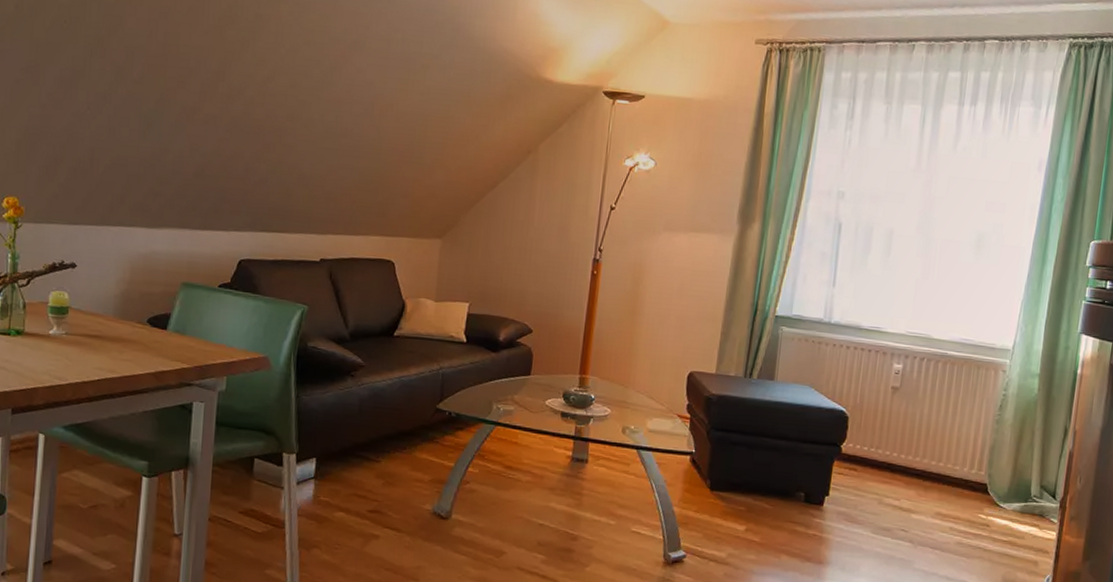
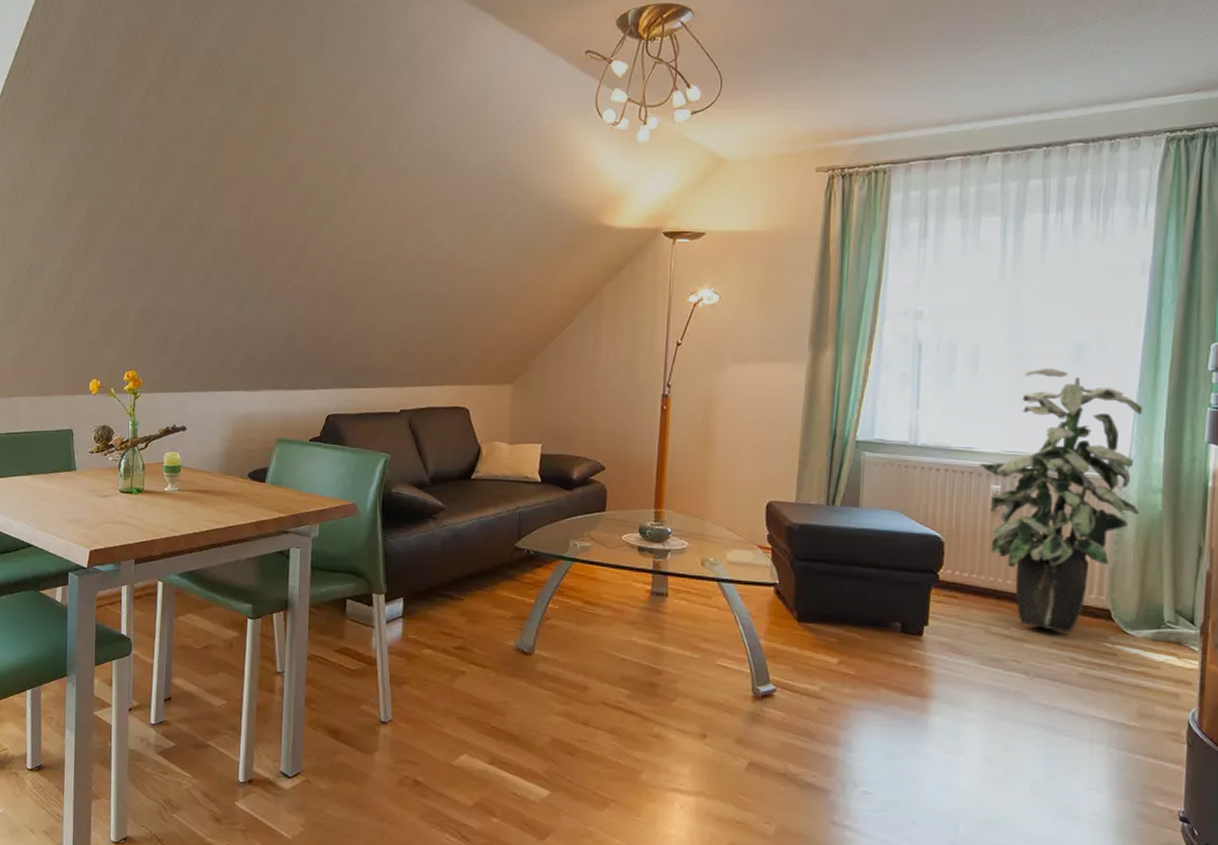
indoor plant: none [884,255,1030,505] -> present [979,368,1143,633]

